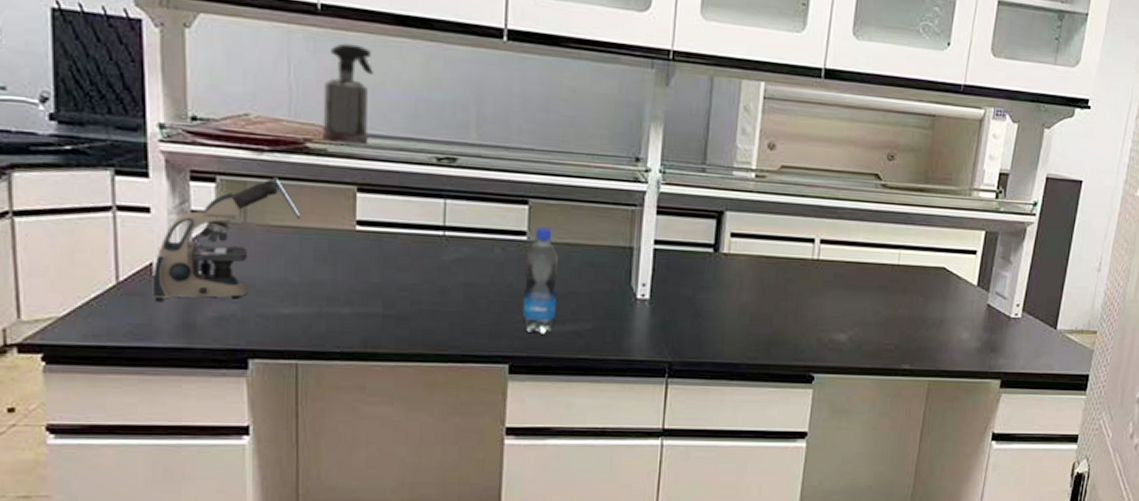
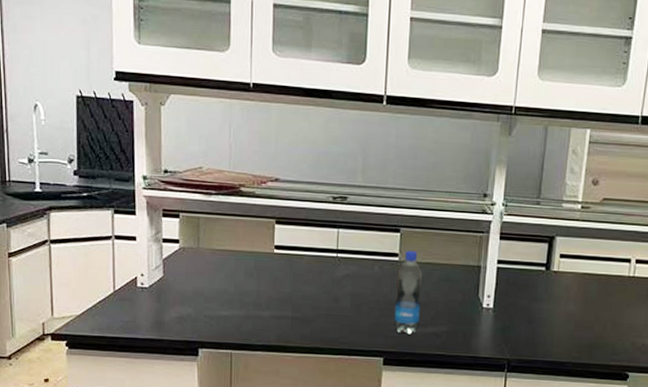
microscope: present [152,177,301,301] -> none [136,214,236,305]
spray bottle: present [322,43,373,146] -> none [252,112,288,189]

